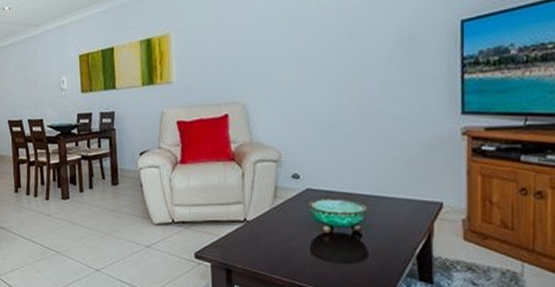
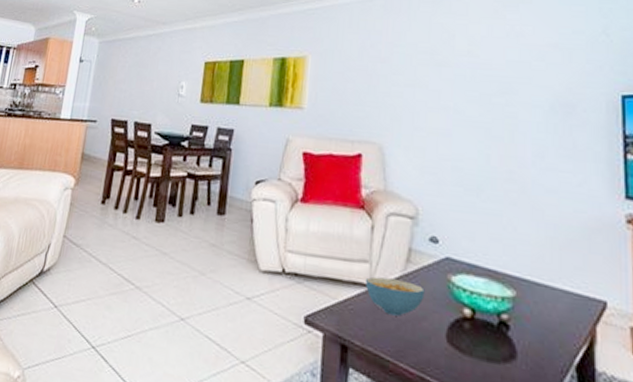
cereal bowl: none [240,213,291,241] -> present [365,276,425,316]

